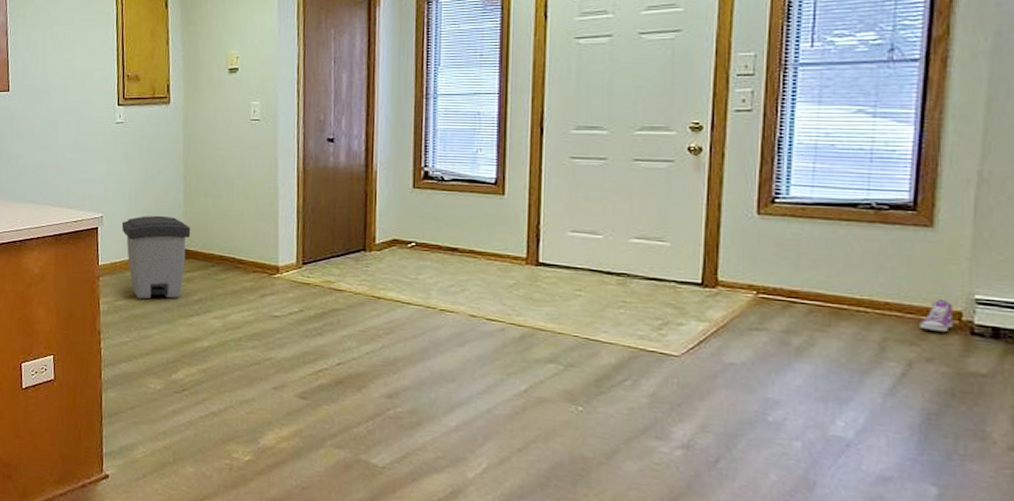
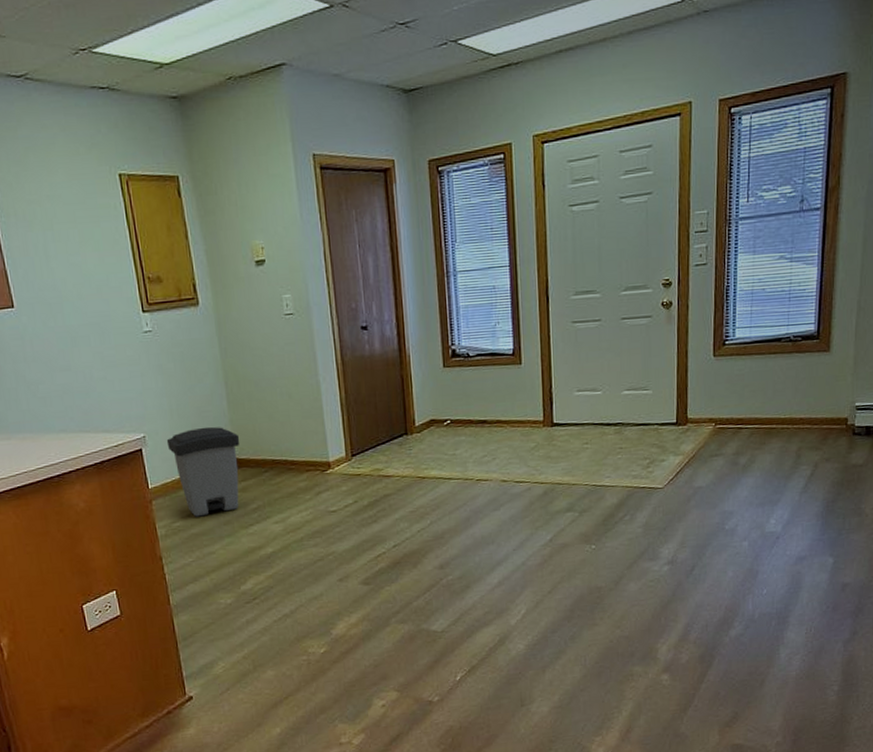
sneaker: present [920,300,954,333] -> none [822,410,843,437]

